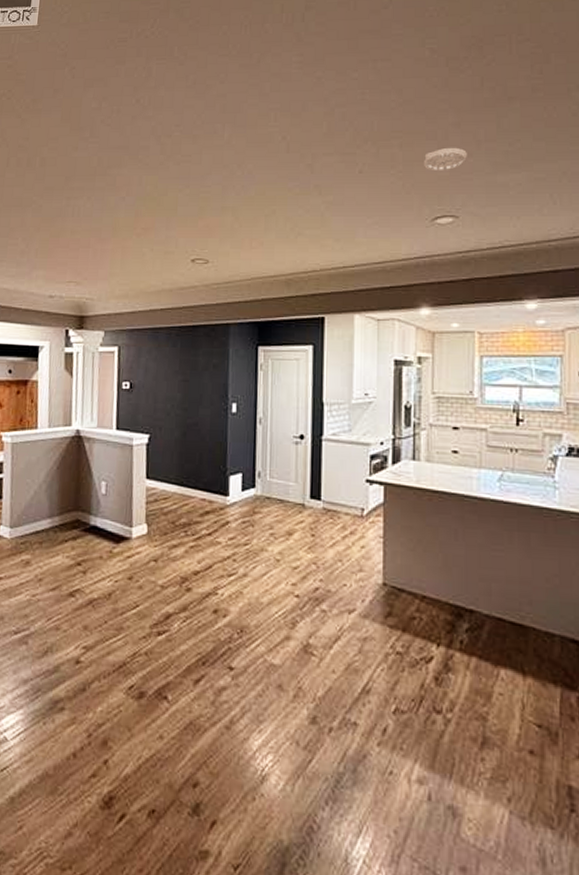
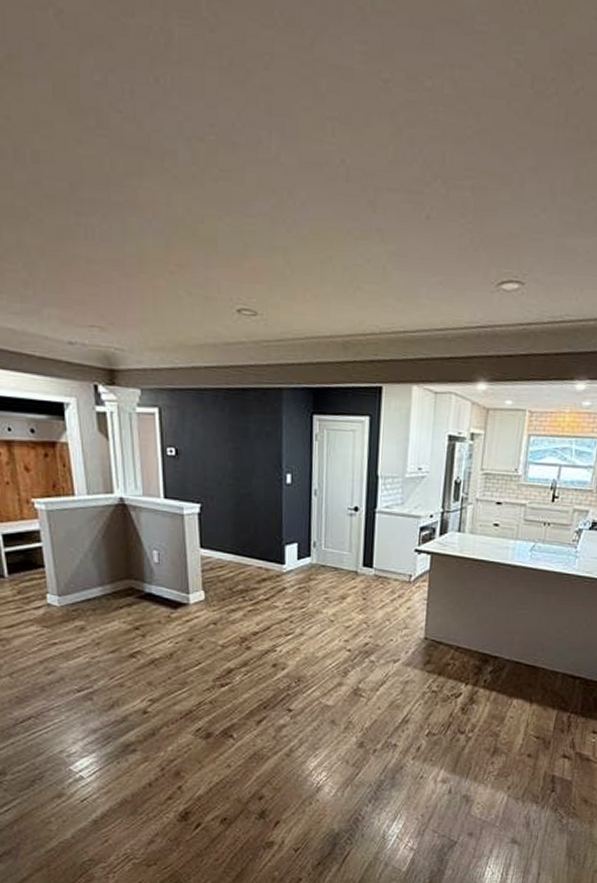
smoke detector: present [424,147,467,170] -> none [495,197,541,226]

